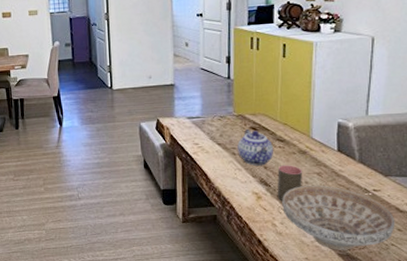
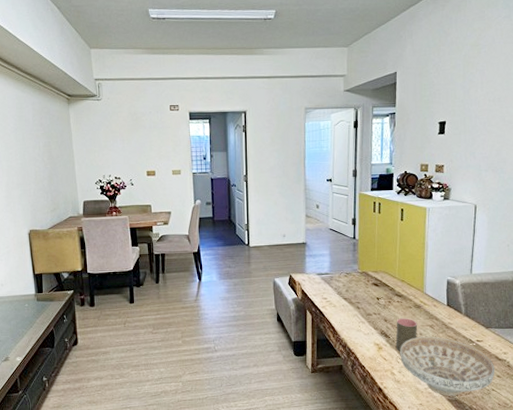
teapot: present [237,128,274,166] -> none [361,284,393,319]

